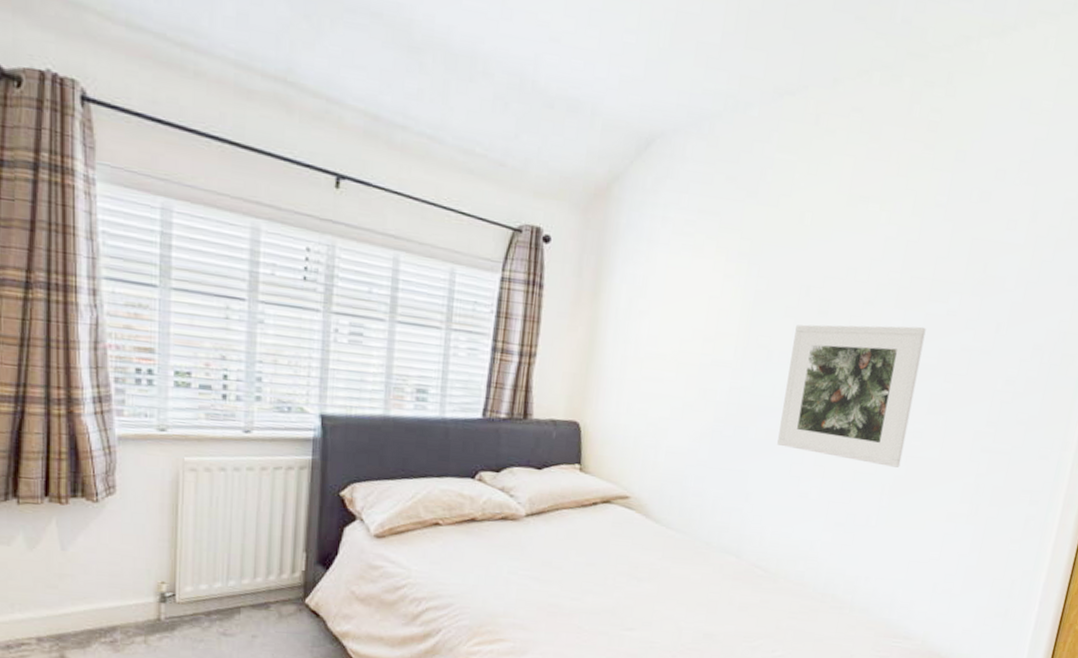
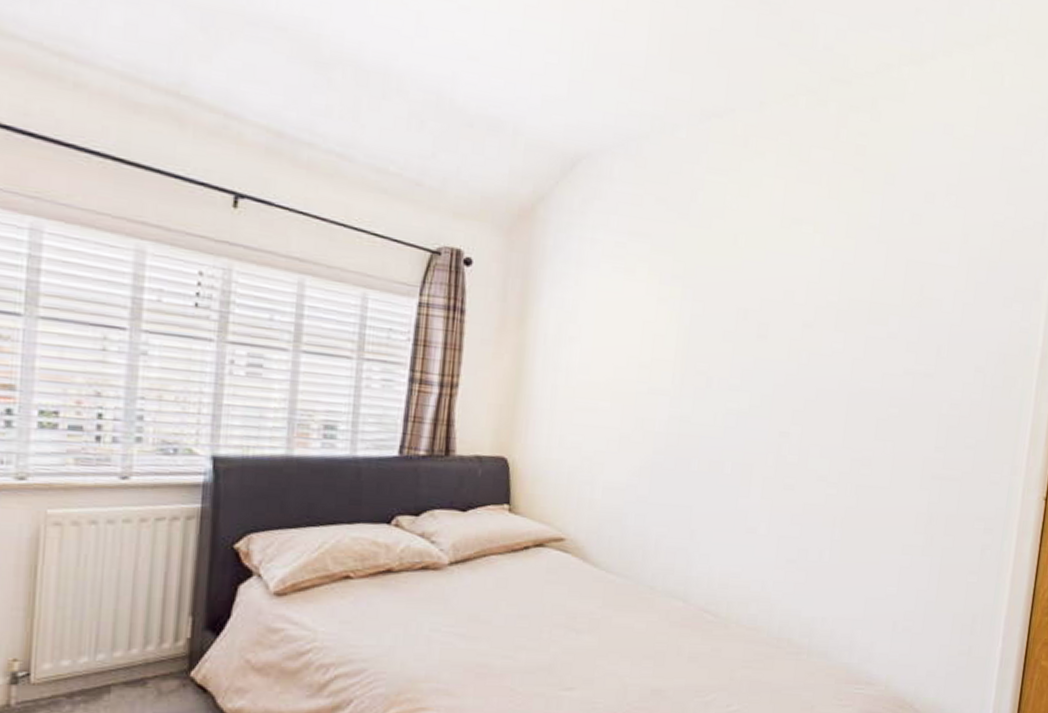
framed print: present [777,324,926,468] -> none [721,349,868,498]

